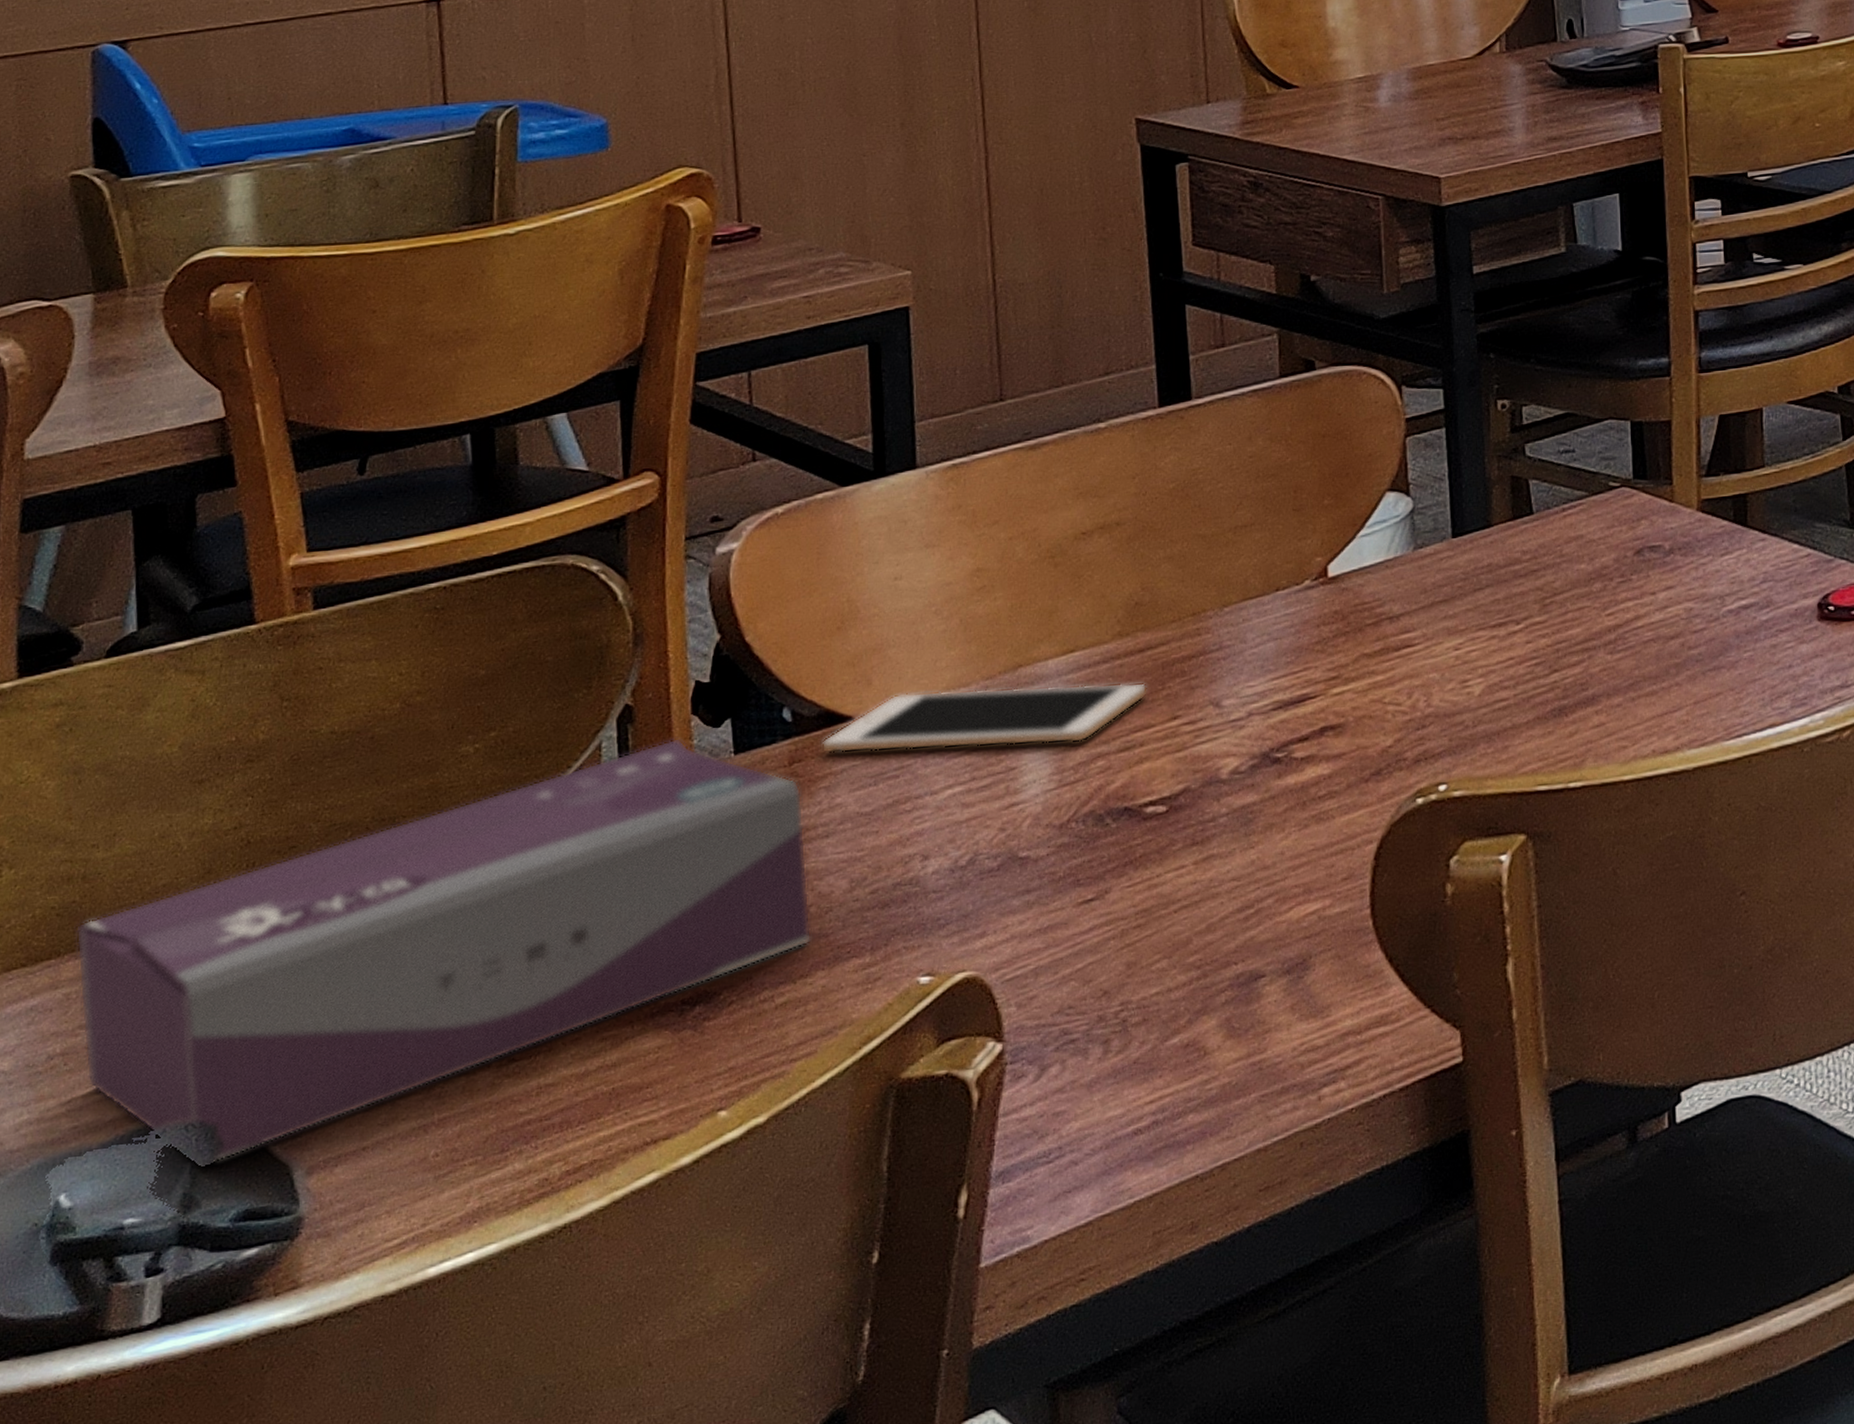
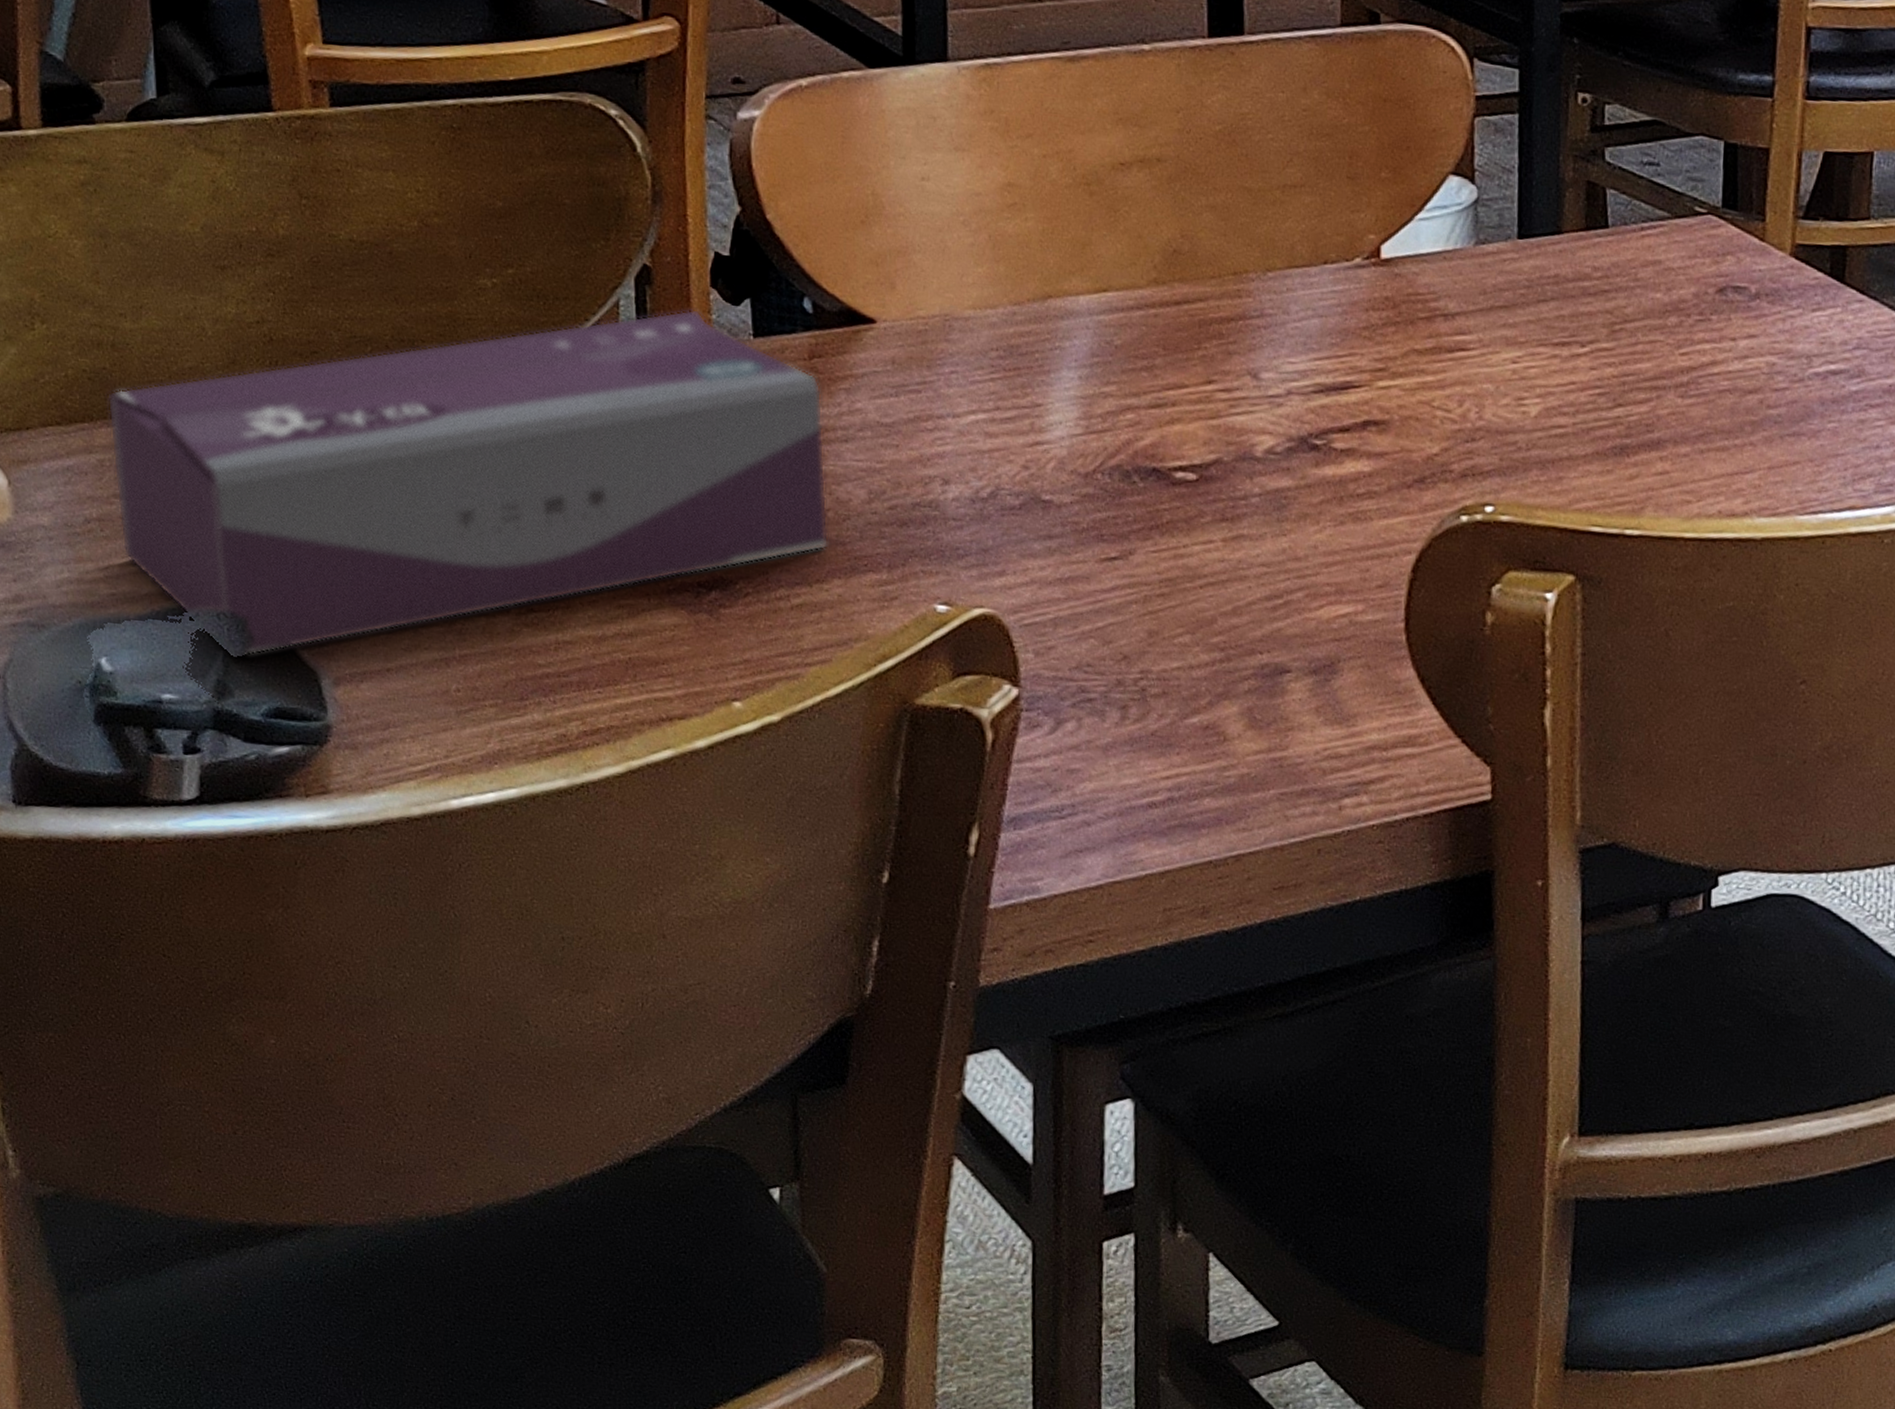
cell phone: present [821,682,1147,754] -> none [842,303,1182,390]

